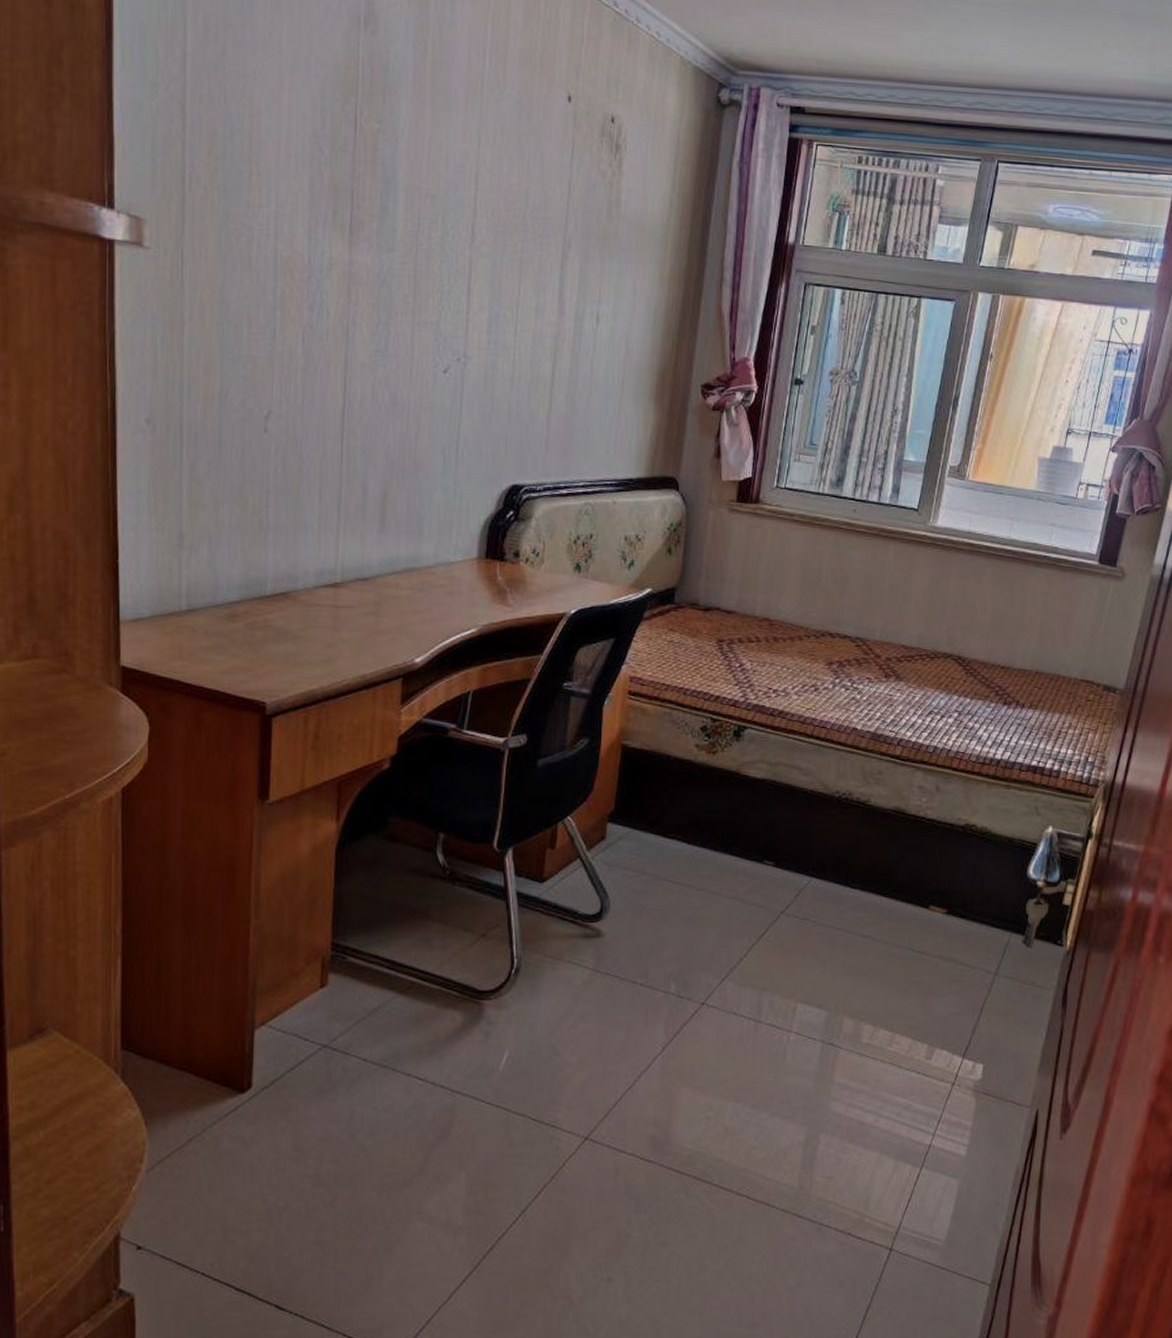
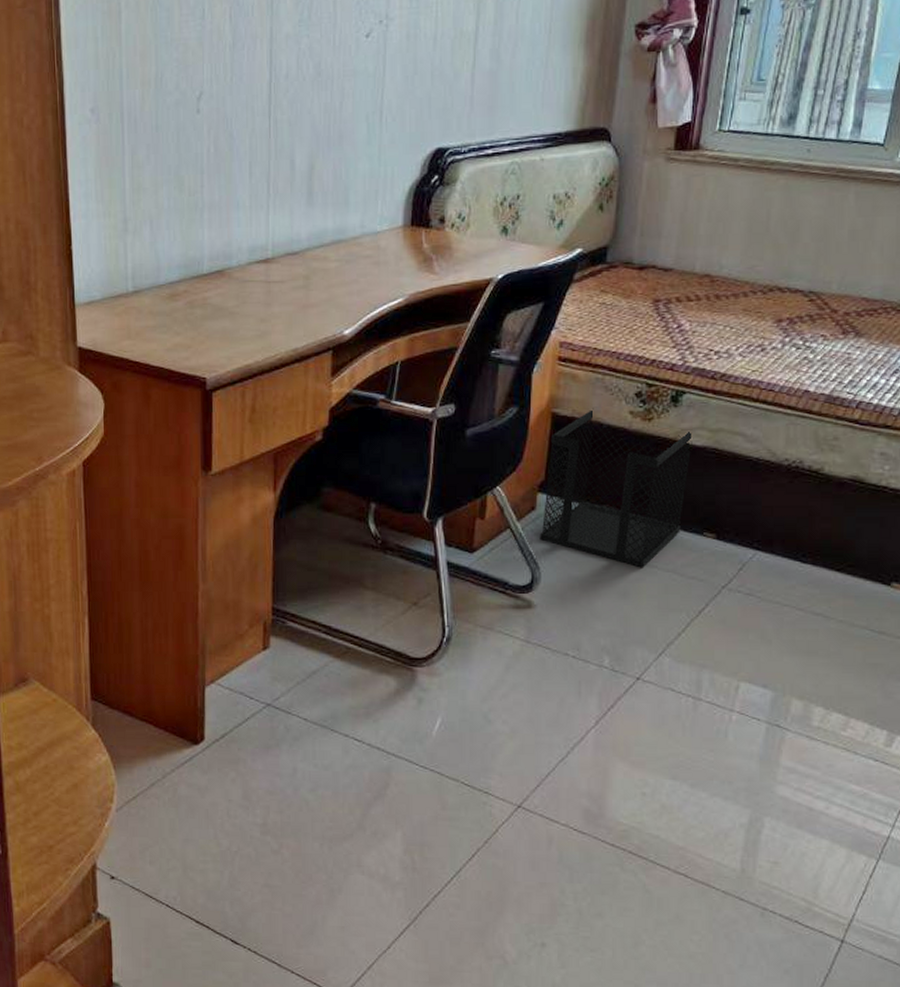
wastebasket: none [609,741,753,896] -> present [540,408,692,568]

